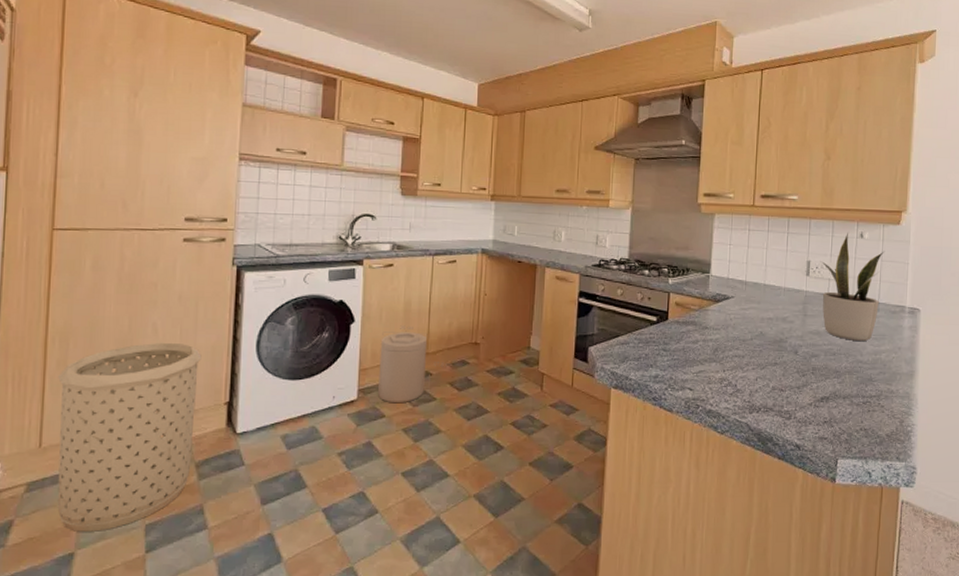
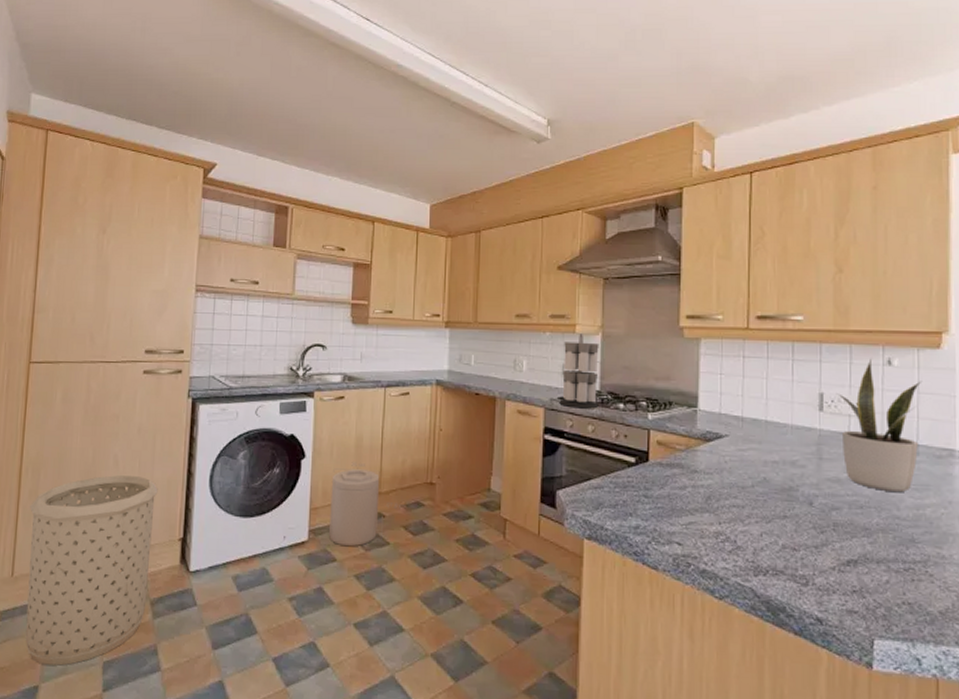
spice rack: none [593,208,629,275] -> present [559,333,599,409]

